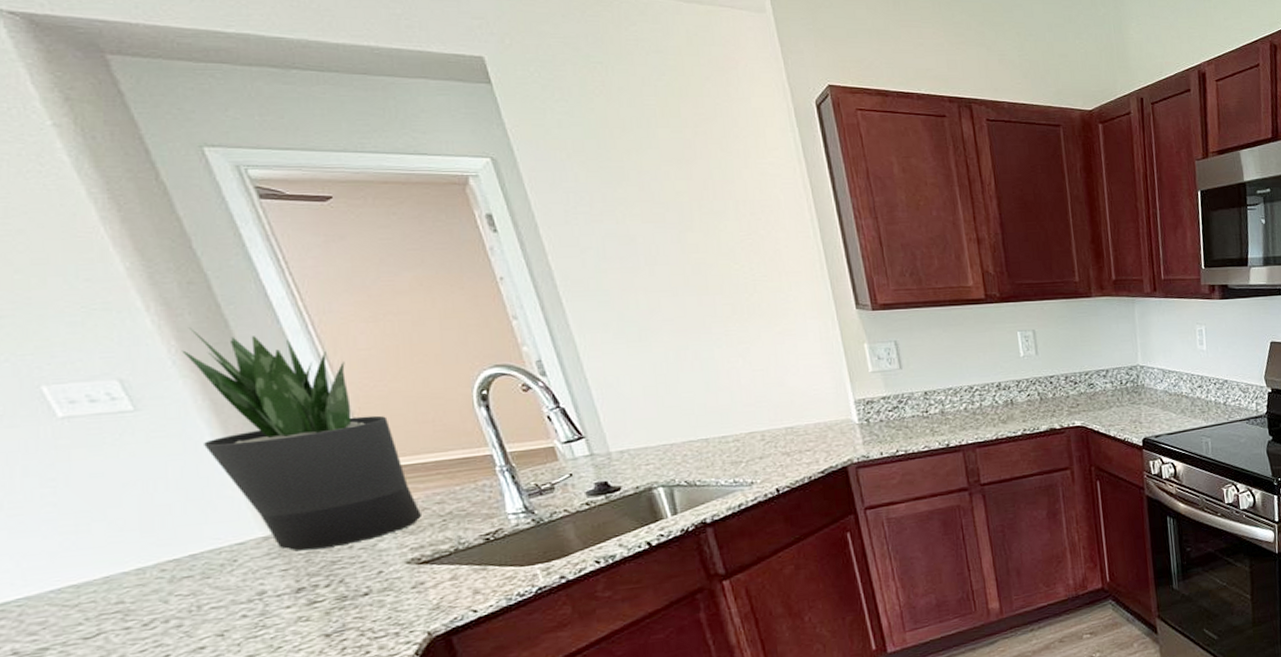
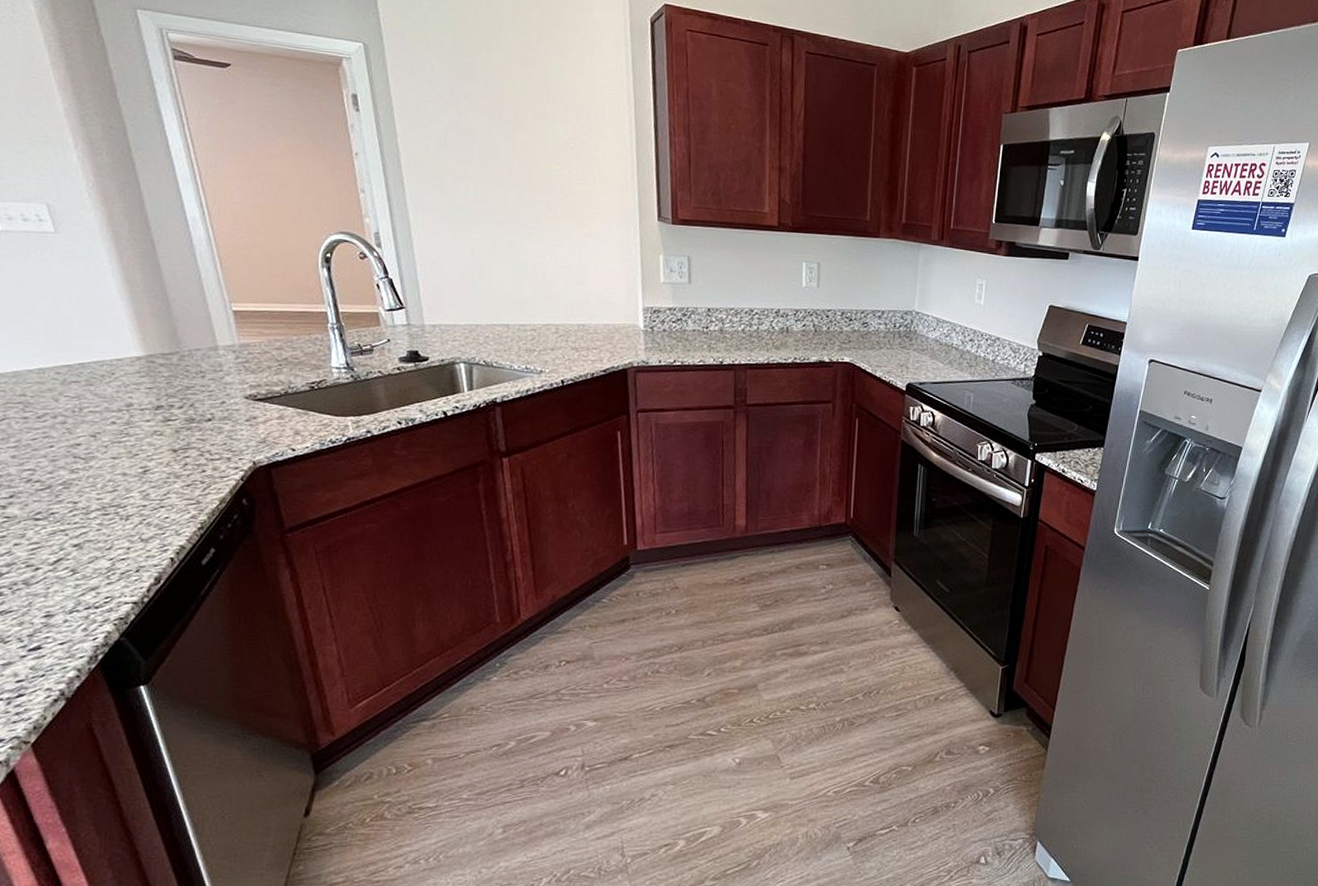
planter: present [181,327,421,551] -> none [96,166,263,374]

